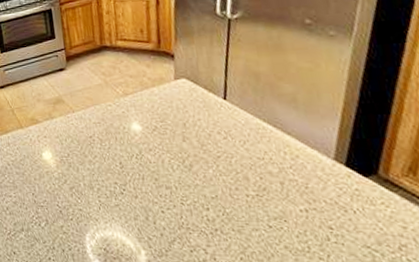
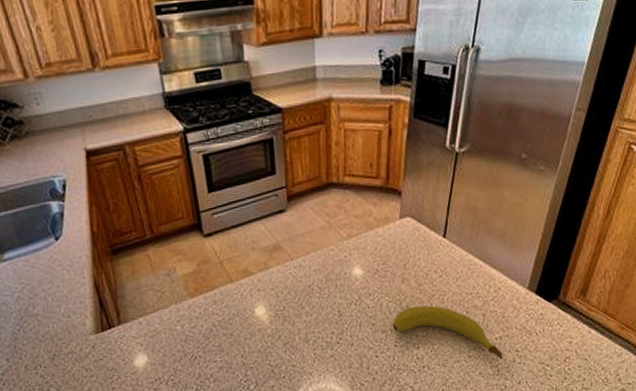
fruit: none [177,166,313,235] -> present [393,305,503,360]

